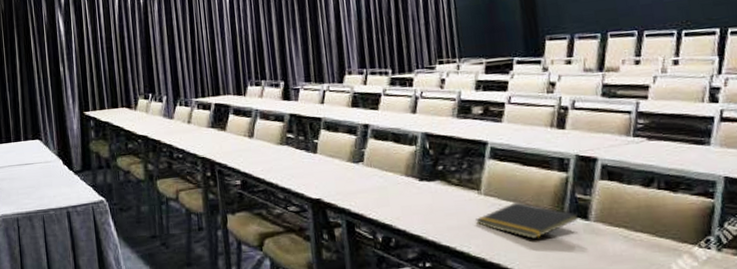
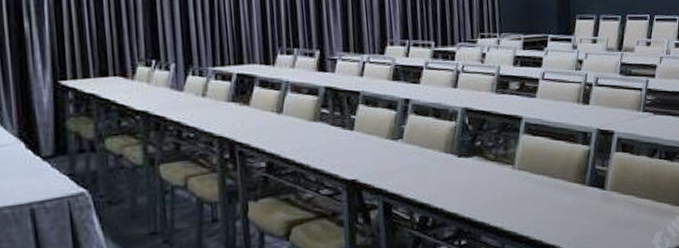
notepad: present [476,202,580,240] -> none [509,175,598,211]

